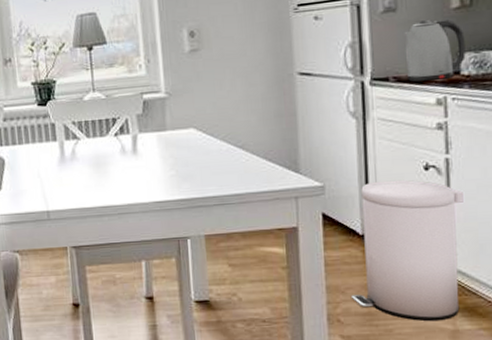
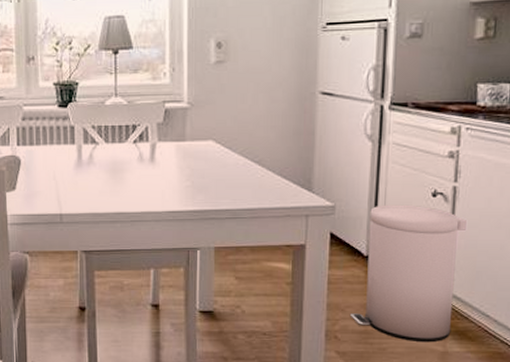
kettle: present [404,19,465,83] -> none [425,49,485,110]

